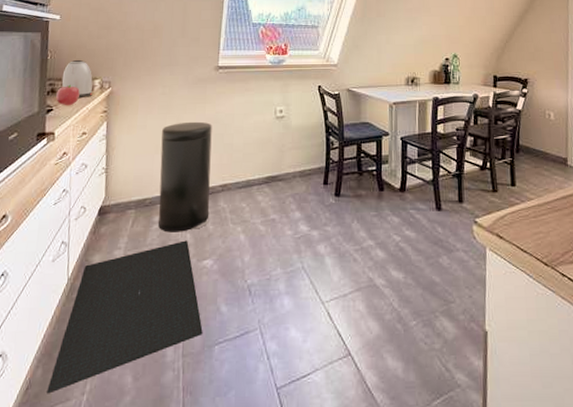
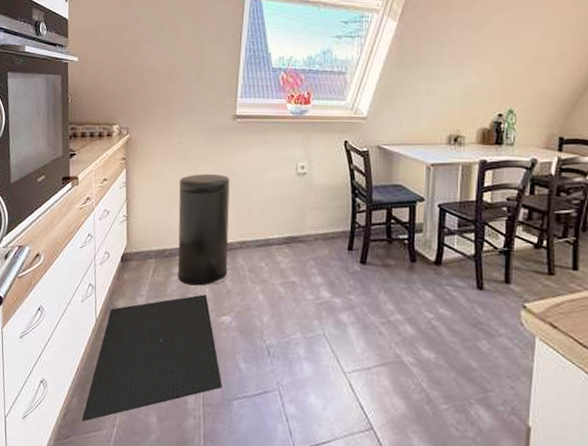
fruit: present [56,84,80,106] -> none [78,129,100,151]
kettle: present [61,59,93,99] -> none [82,104,112,144]

